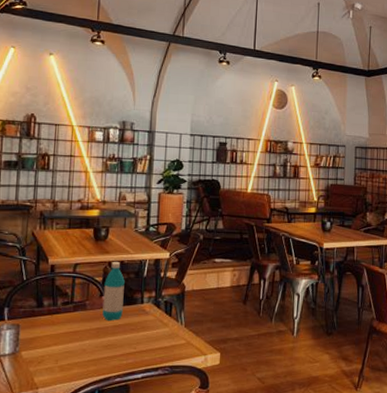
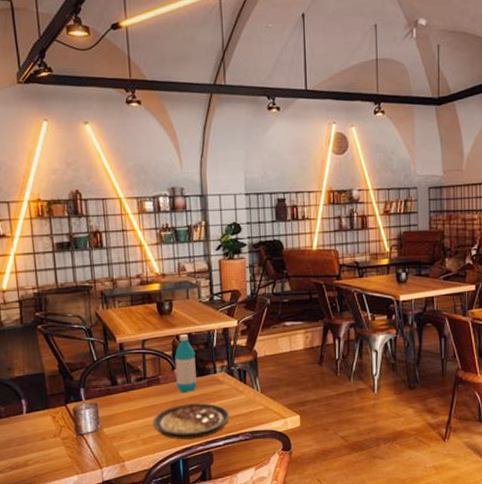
plate: none [73,331,152,370] -> present [153,402,230,440]

